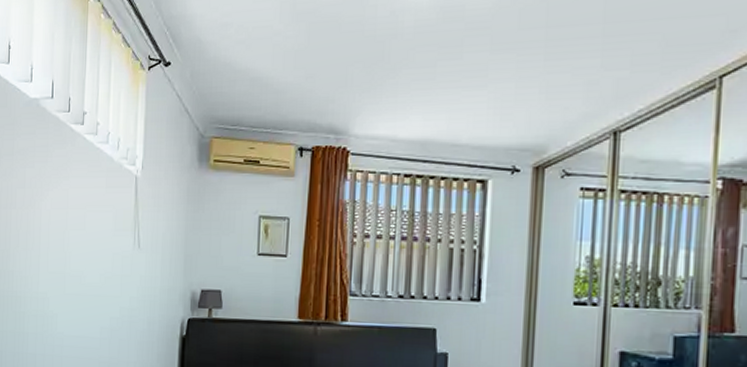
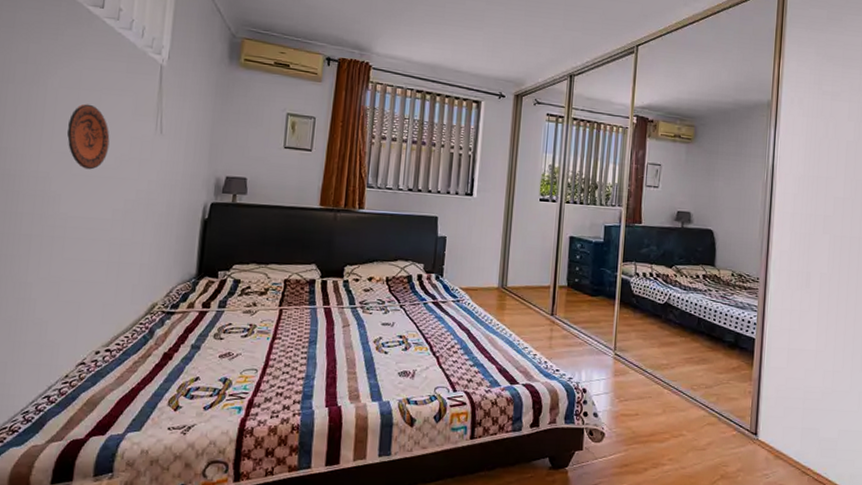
decorative plate: none [60,223,95,289] -> present [67,104,110,170]

